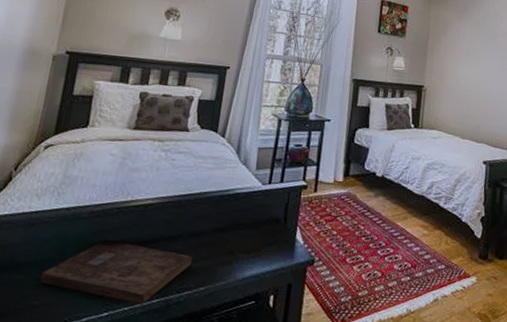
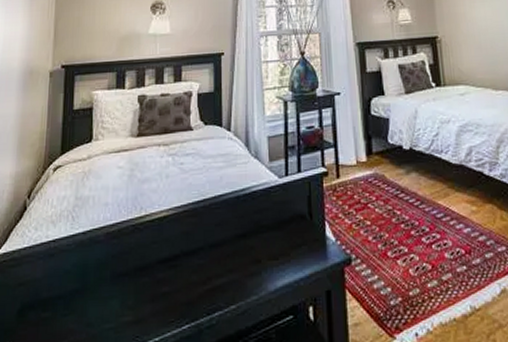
bible: present [39,239,193,305] -> none [66,261,218,333]

